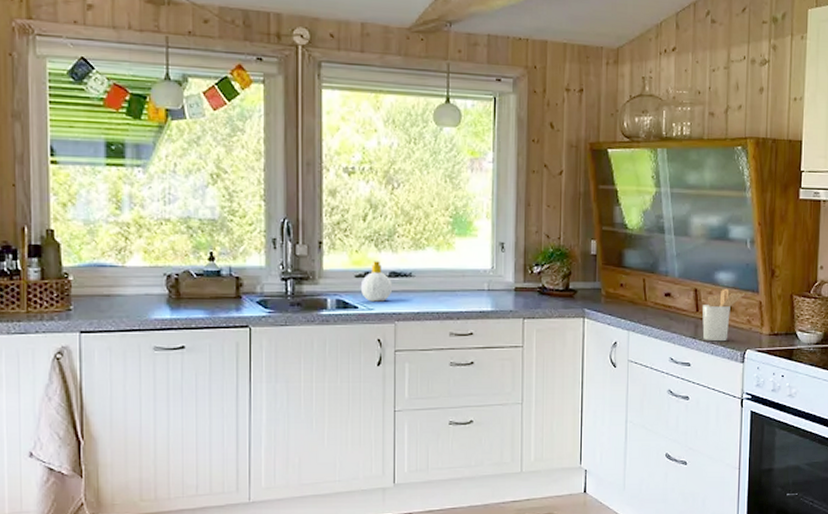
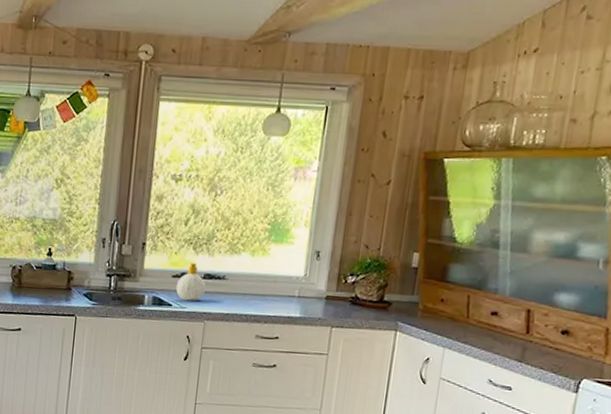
utensil holder: present [702,288,744,342] -> none [530,311,589,368]

